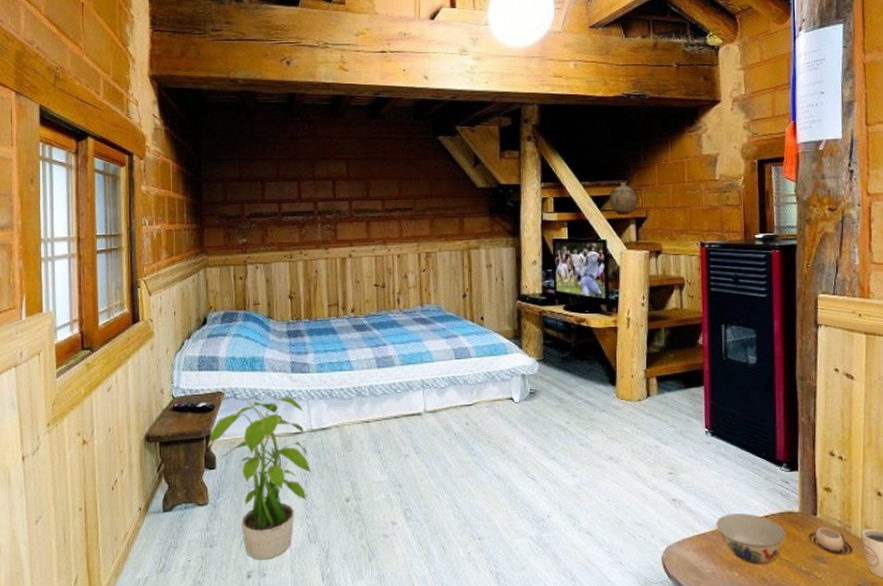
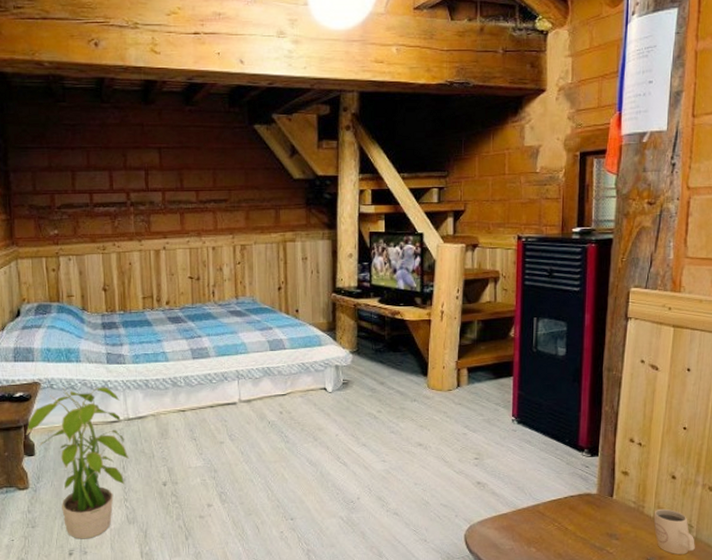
decorative vase: present [610,181,638,216] -> none [428,173,457,208]
bowl: present [716,513,786,565] -> none [517,495,583,542]
cup: present [808,527,853,556] -> none [603,507,645,533]

